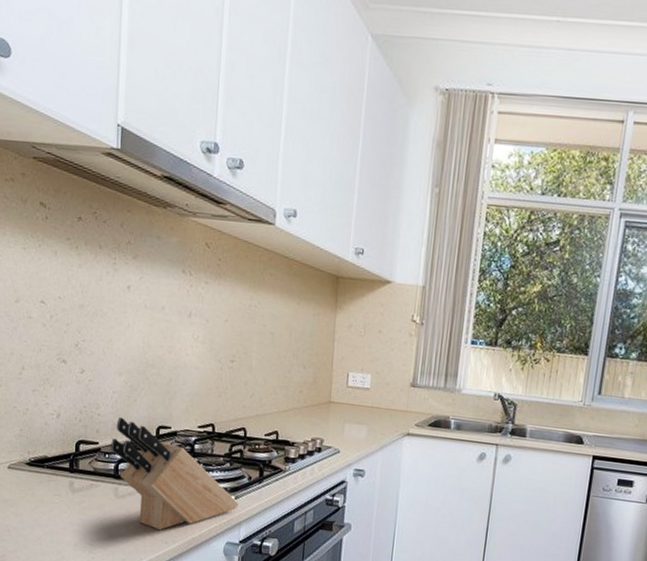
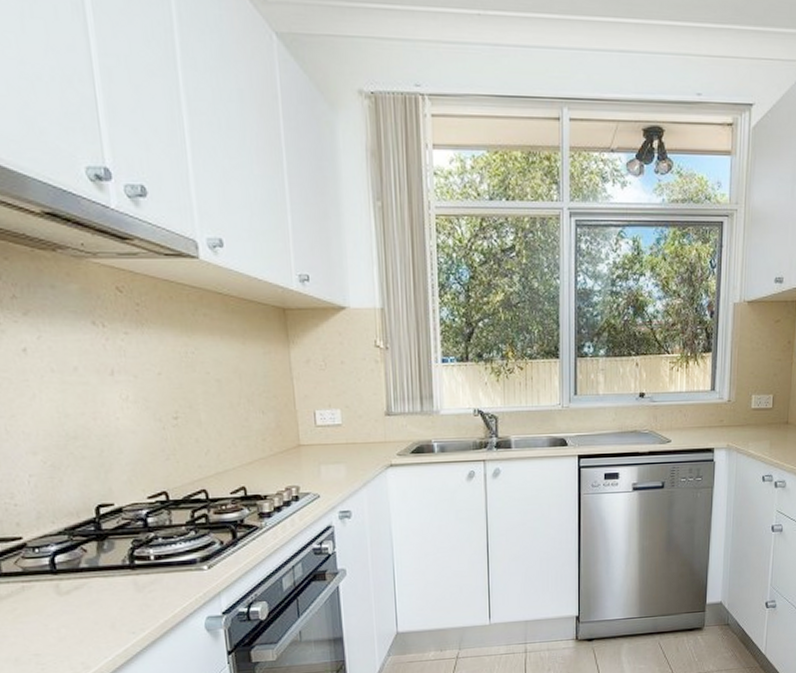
knife block: present [111,416,239,531] -> none [39,502,214,621]

